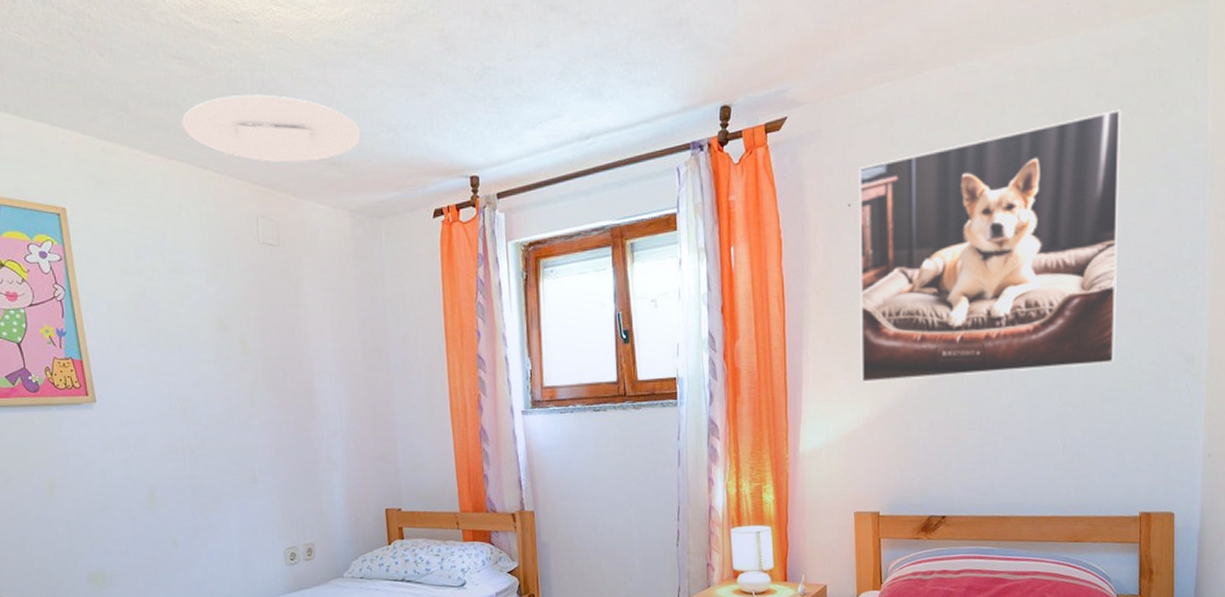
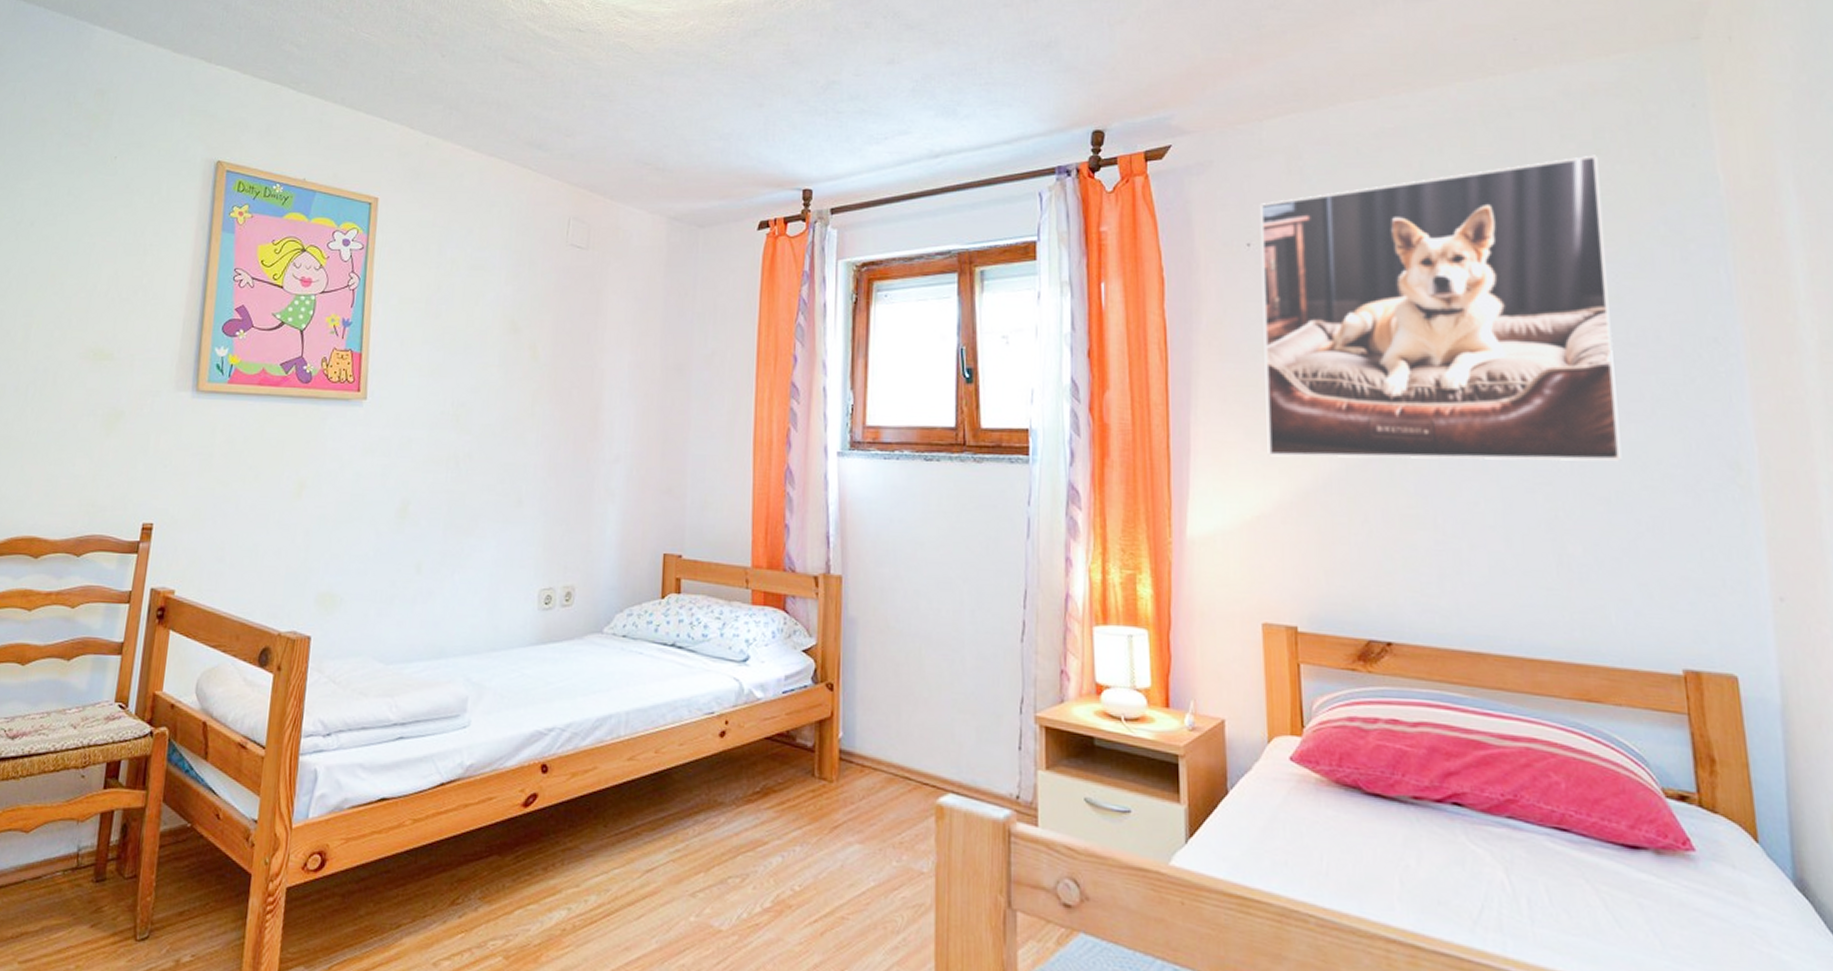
ceiling light: present [181,94,361,163] -> none [509,98,690,166]

